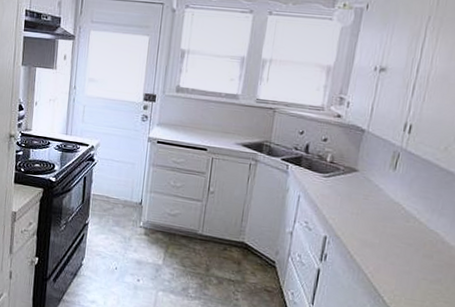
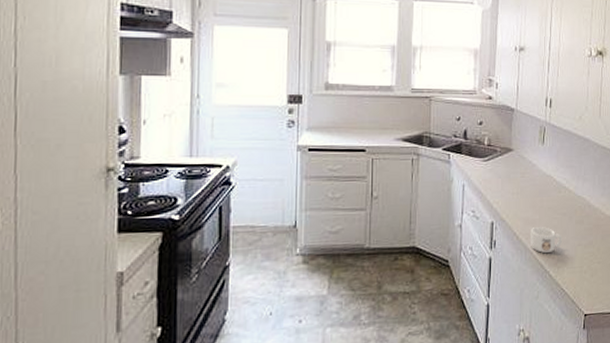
mug: none [365,250,405,279] -> present [531,227,563,253]

